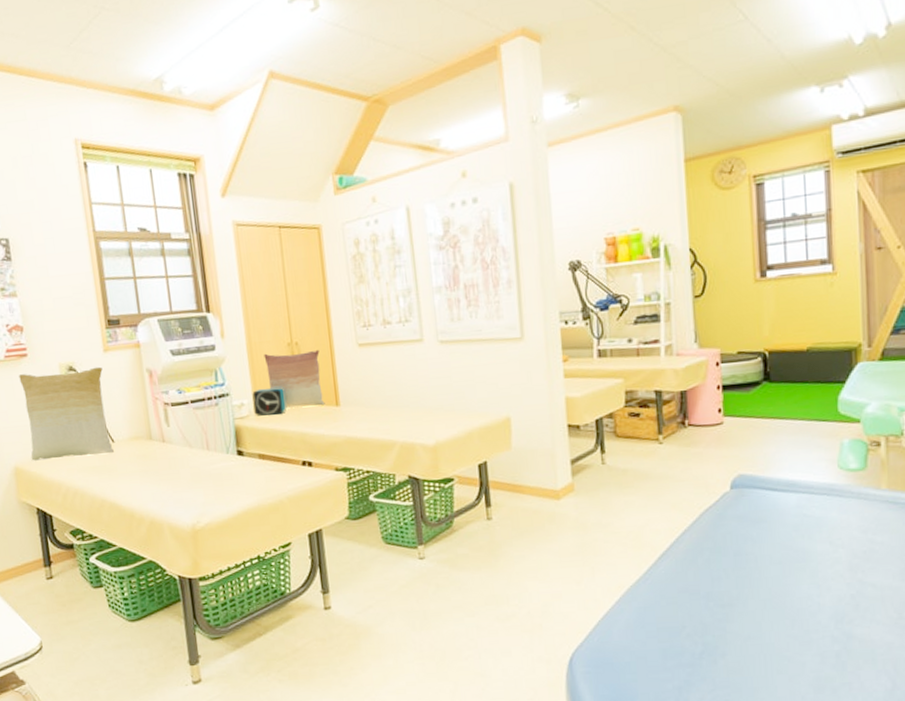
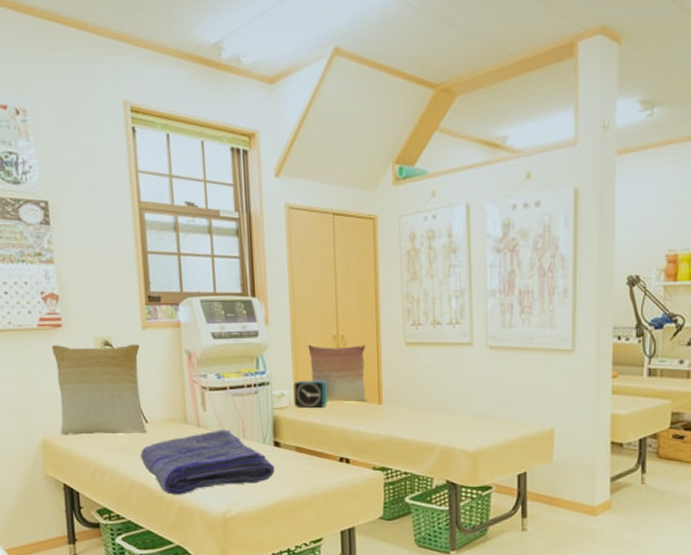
towel: none [109,442,240,511] -> present [140,429,275,495]

